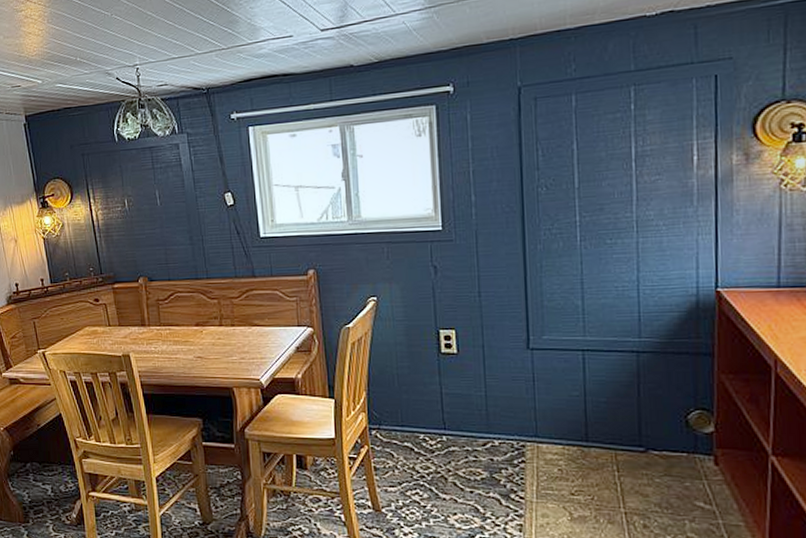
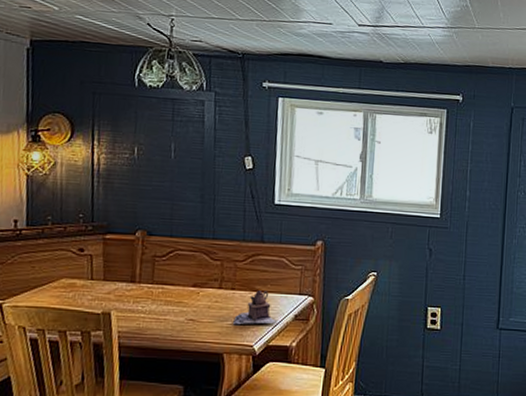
teapot: none [238,324,281,360] -> present [233,289,278,325]

